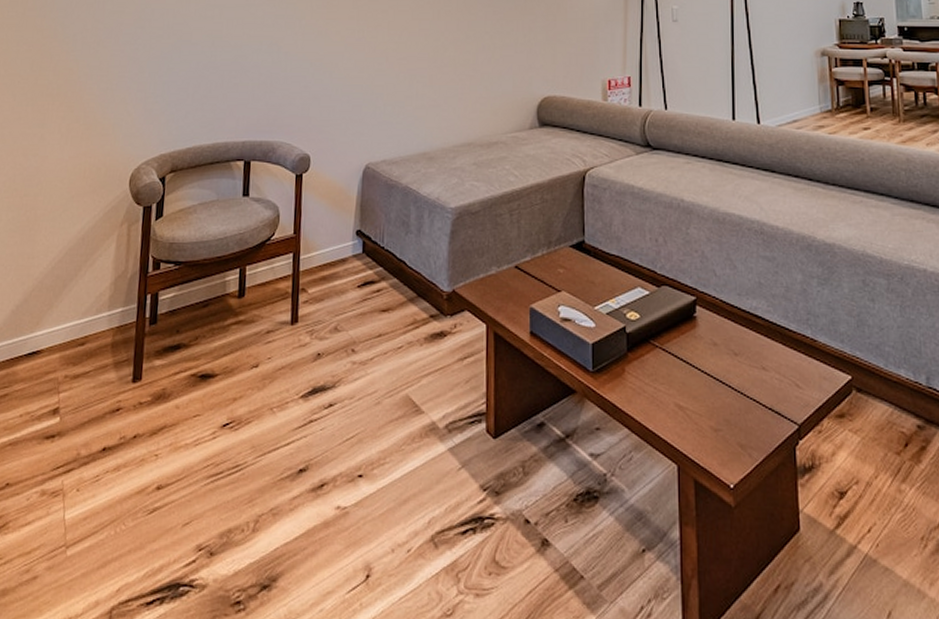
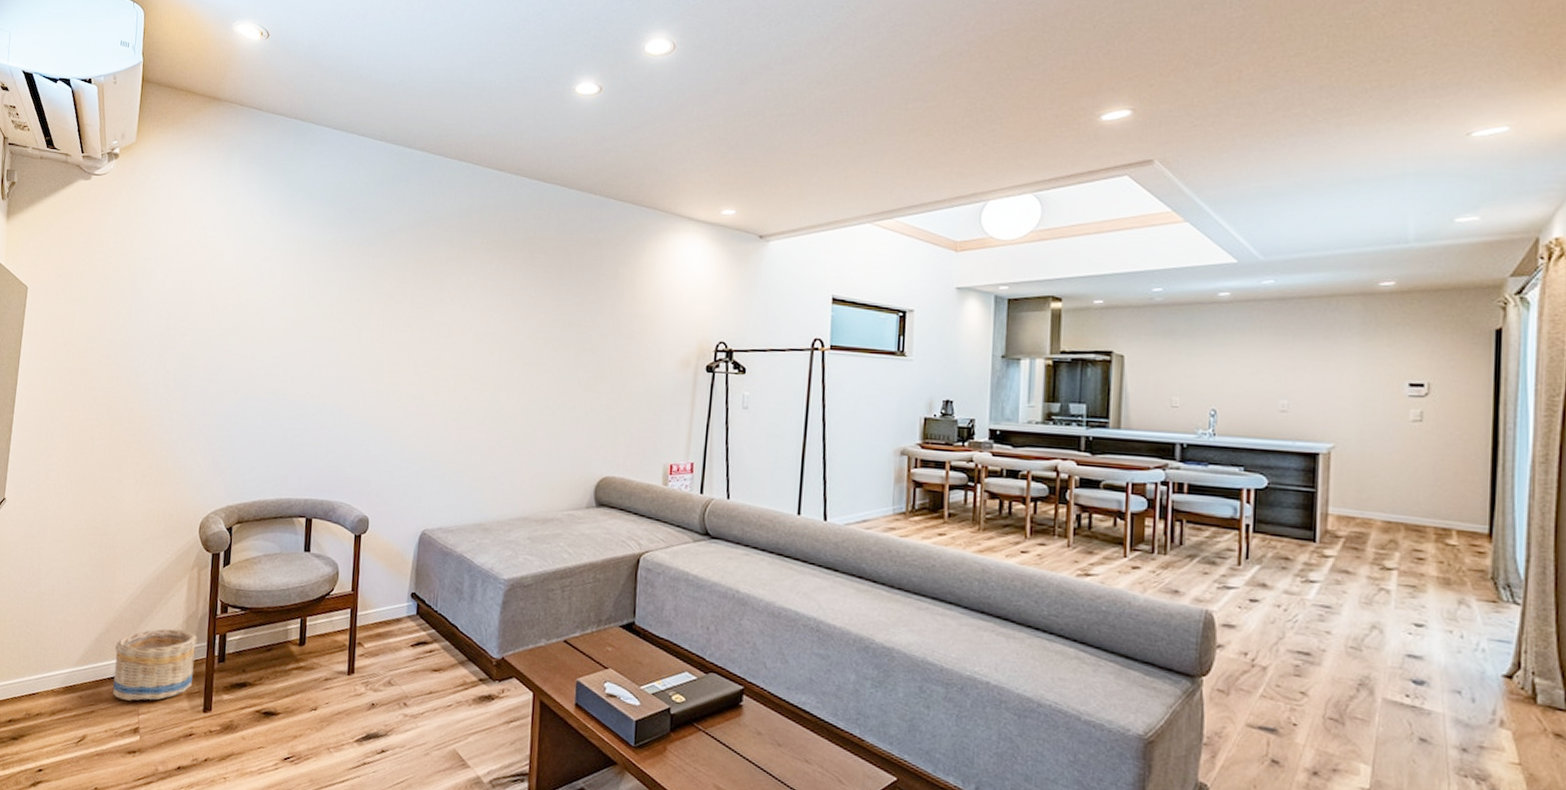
basket: none [29,292,127,378] -> present [112,629,198,701]

